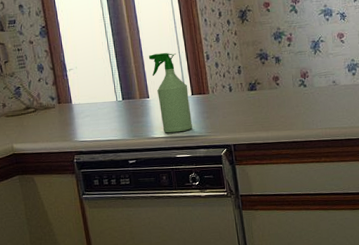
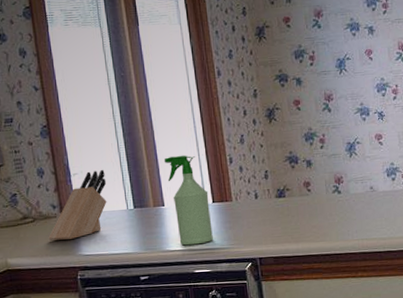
knife block: none [48,65,99,128] -> present [48,169,107,241]

